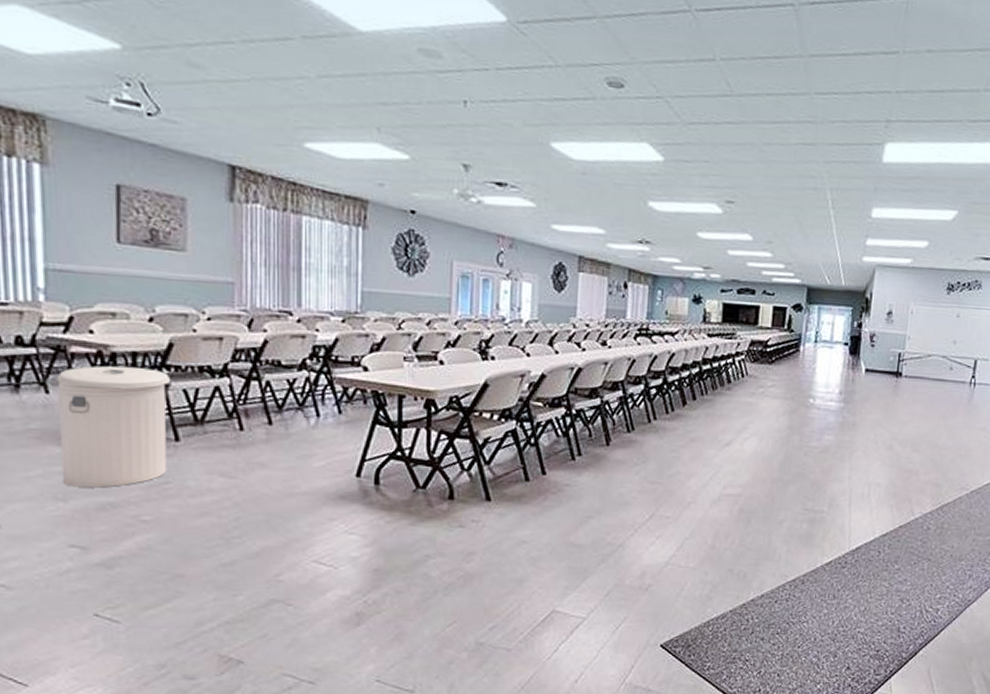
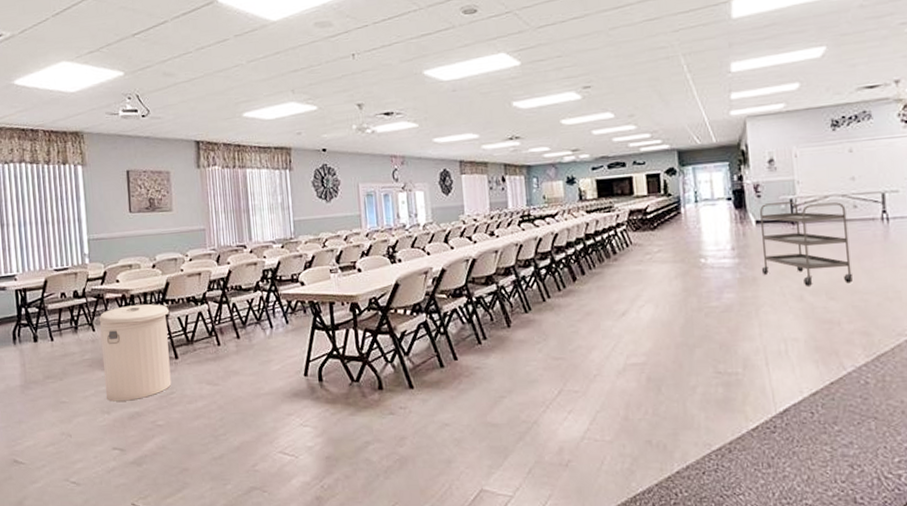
utility cart: none [862,354,944,439] -> present [760,201,853,286]

